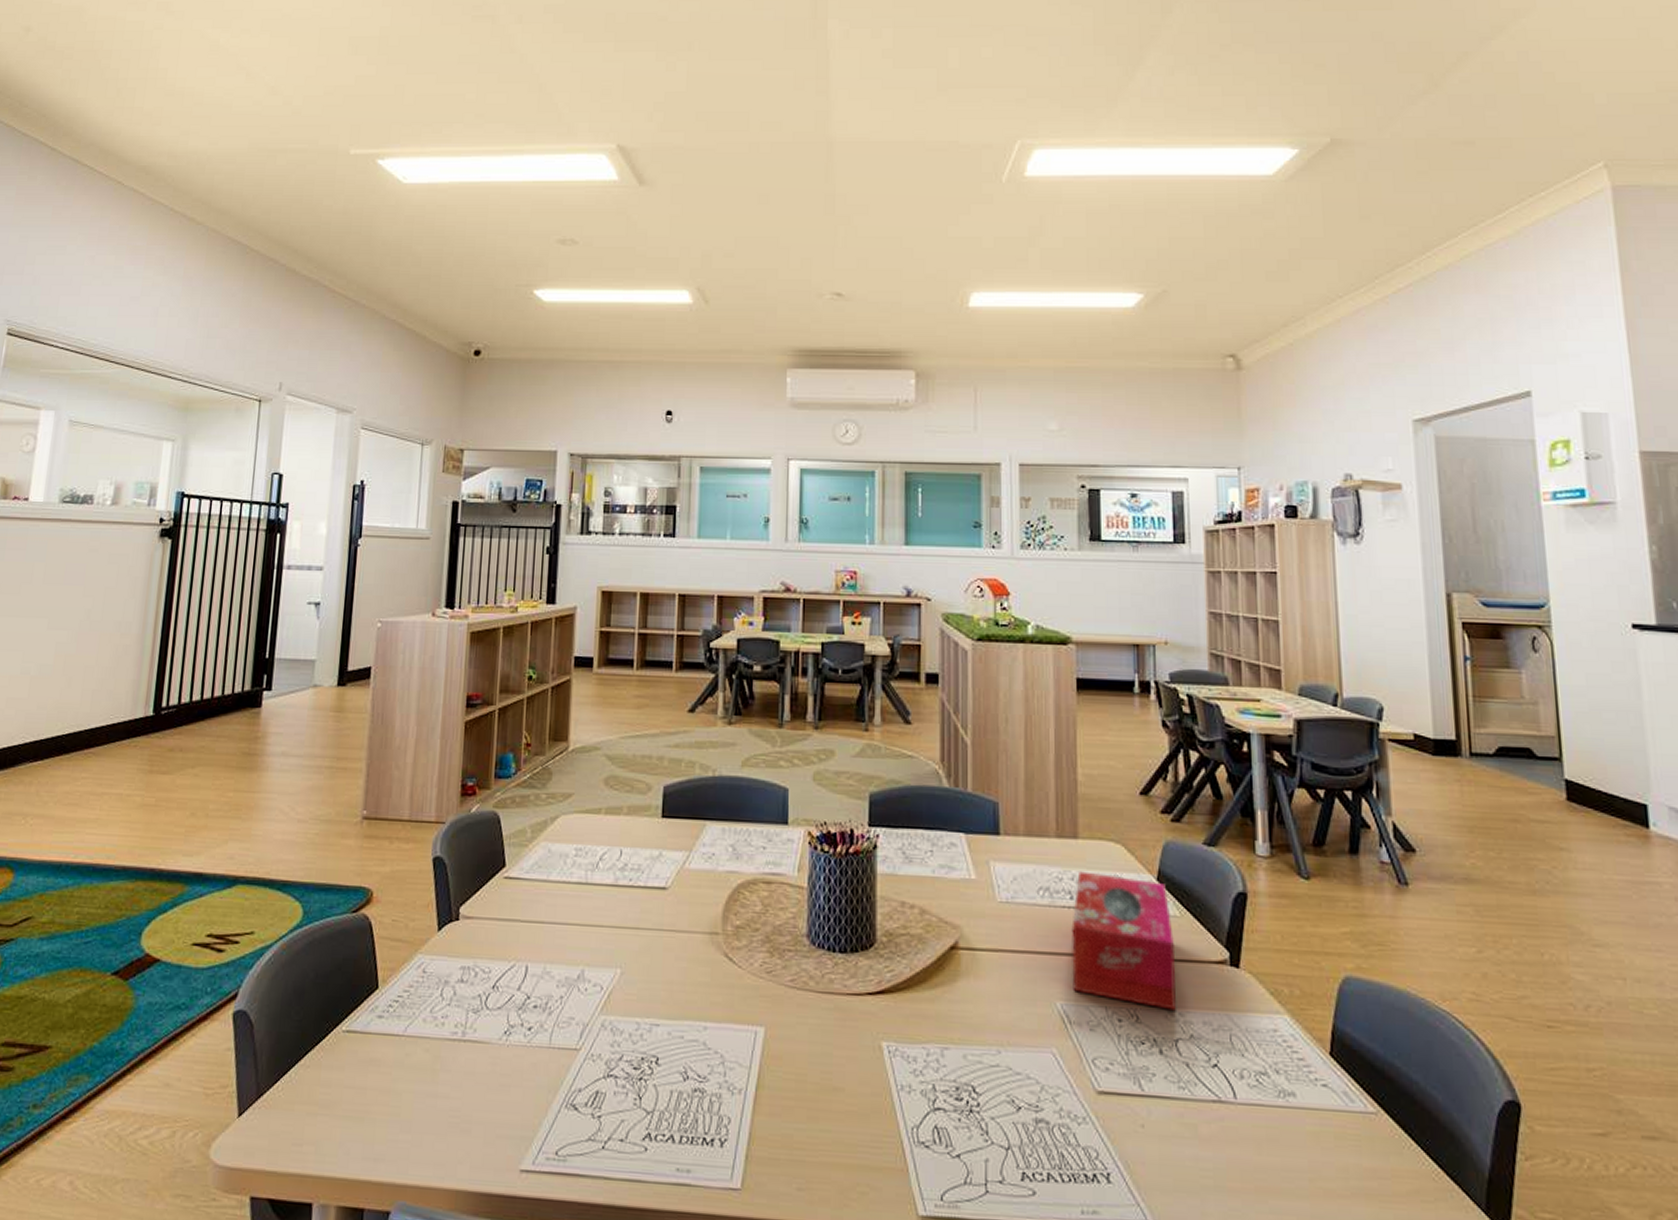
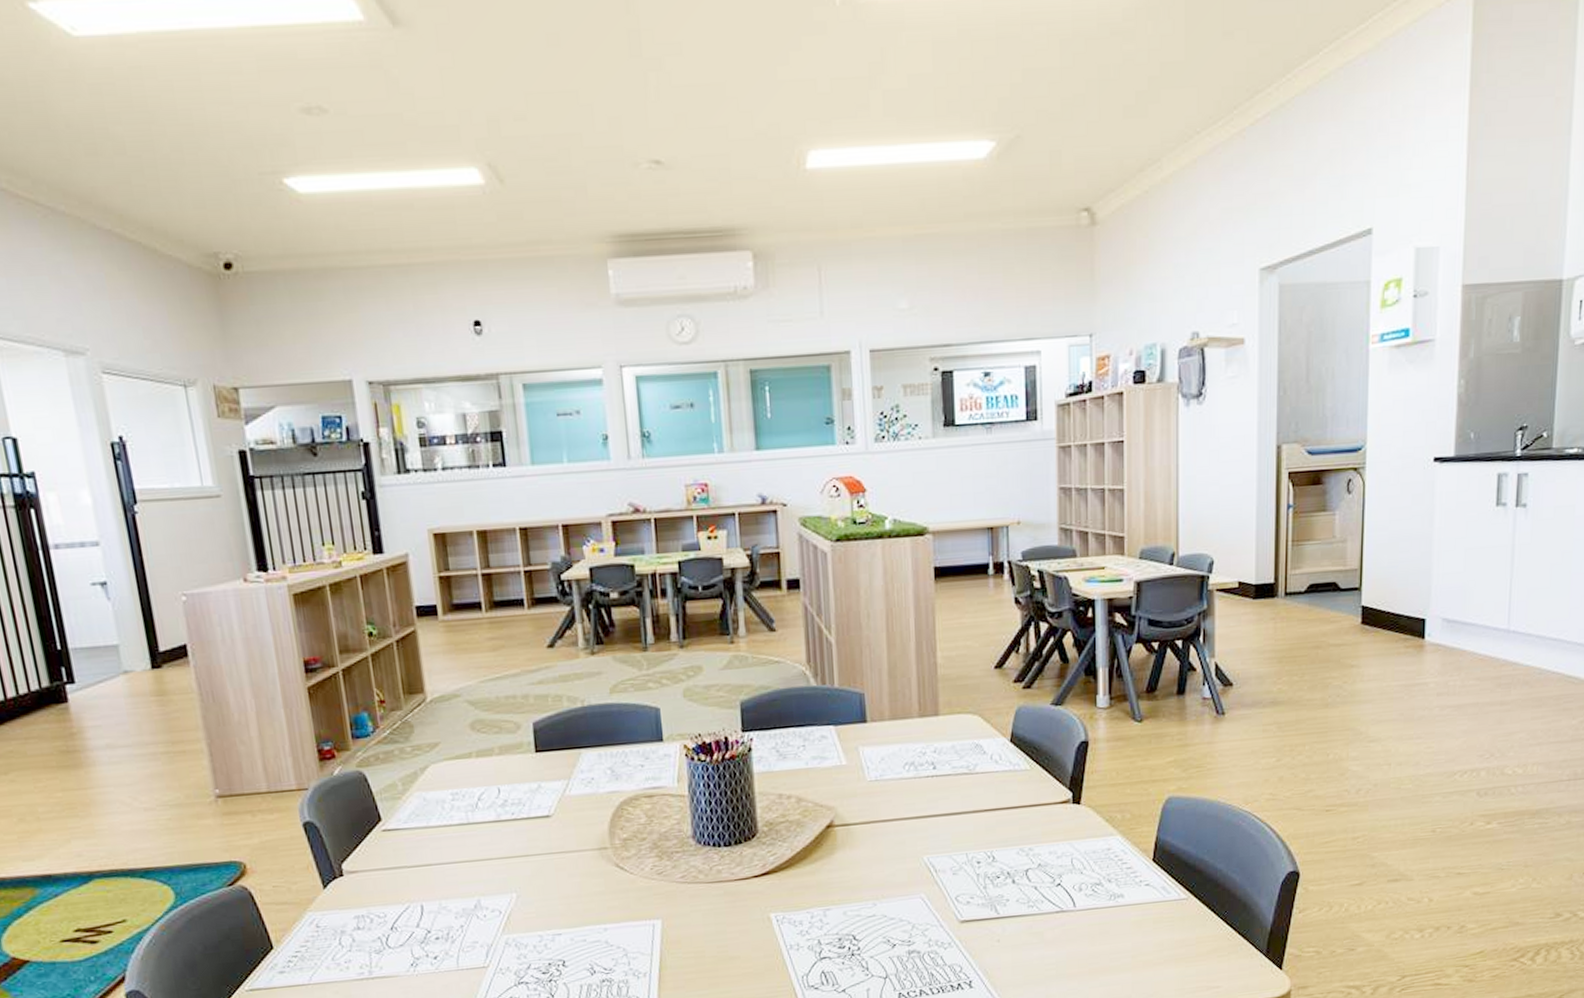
tissue box: present [1071,871,1176,1010] -> none [935,743,1026,848]

